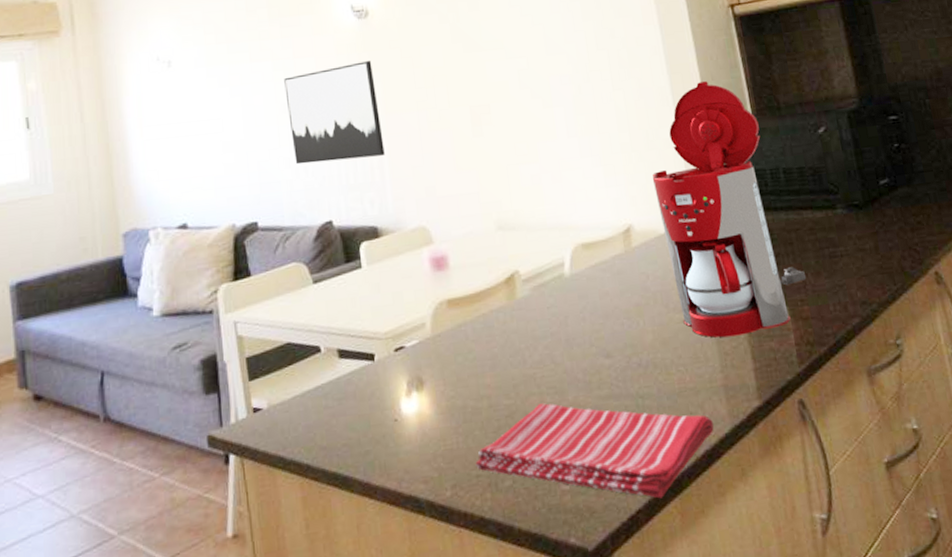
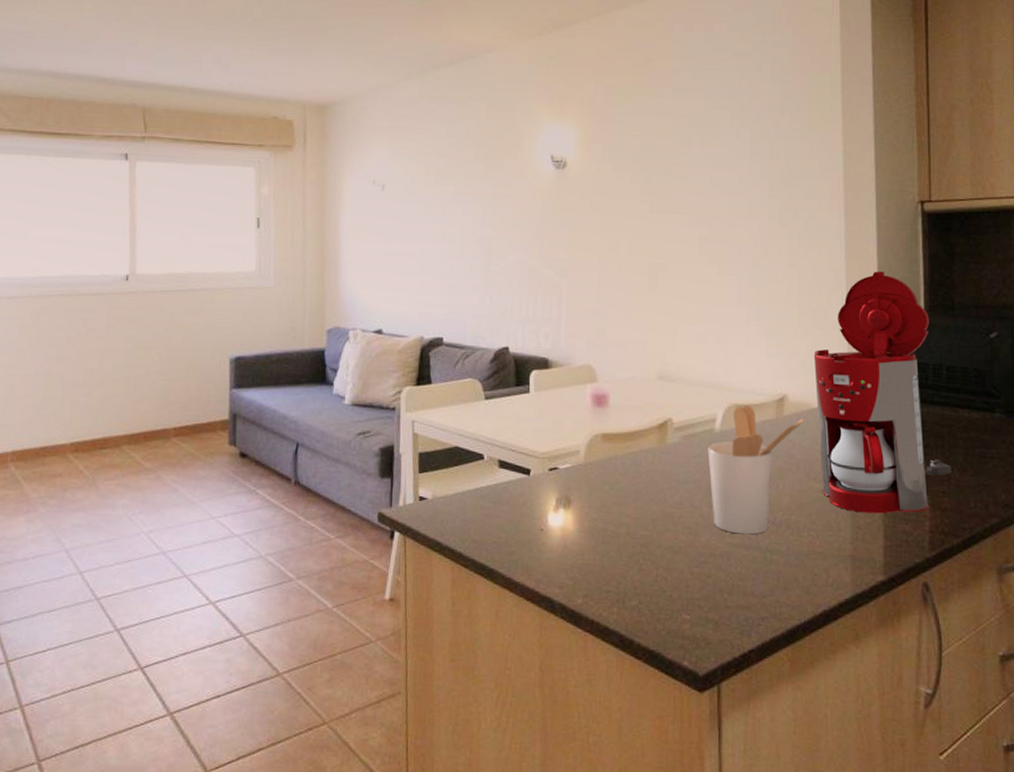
wall art: present [284,61,385,165] -> none [481,208,565,296]
dish towel: present [475,403,714,499] -> none [607,540,835,644]
utensil holder: none [560,243,654,385] -> present [708,406,805,535]

